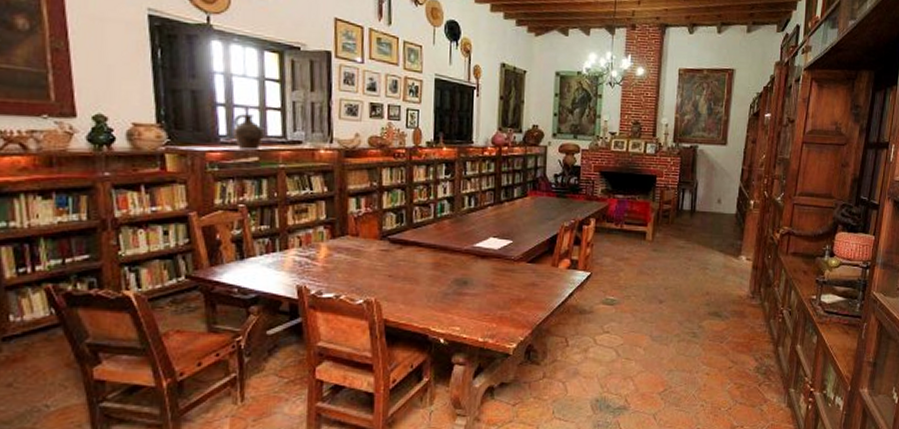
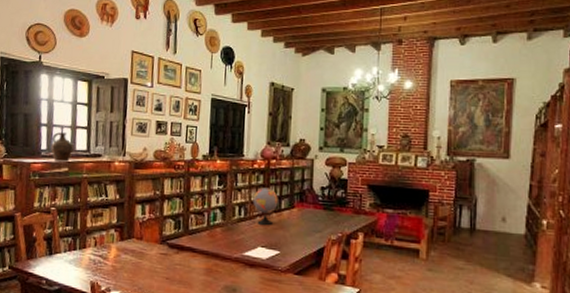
globe: none [482,174,511,214] -> present [251,186,278,225]

